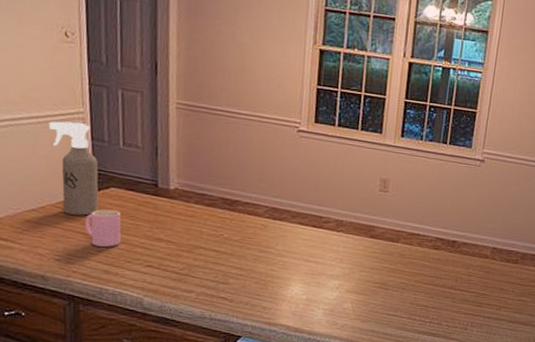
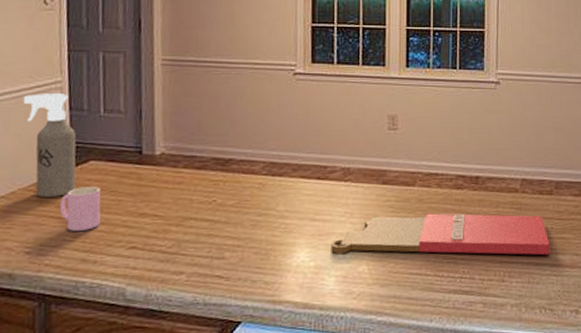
cutting board: none [321,264,510,313] -> present [331,213,550,256]

